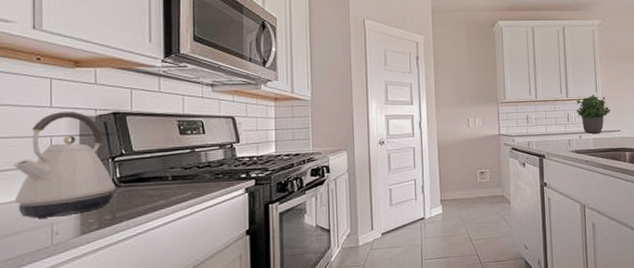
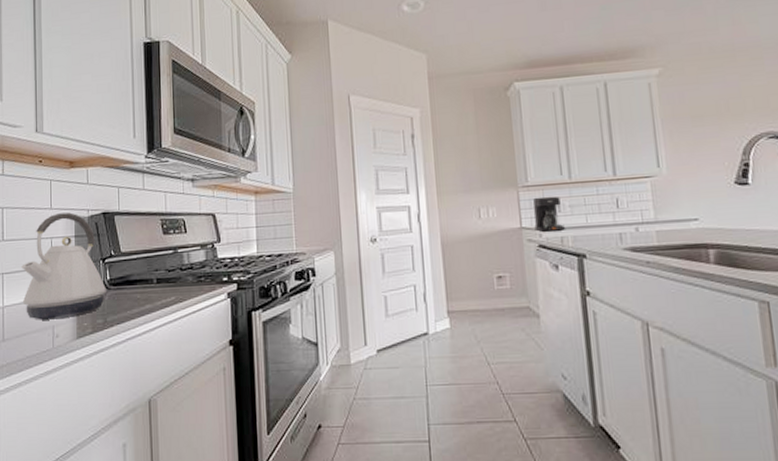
coffee maker: none [509,110,531,138] -> present [533,196,565,232]
potted plant: present [576,95,610,134] -> none [629,171,682,225]

